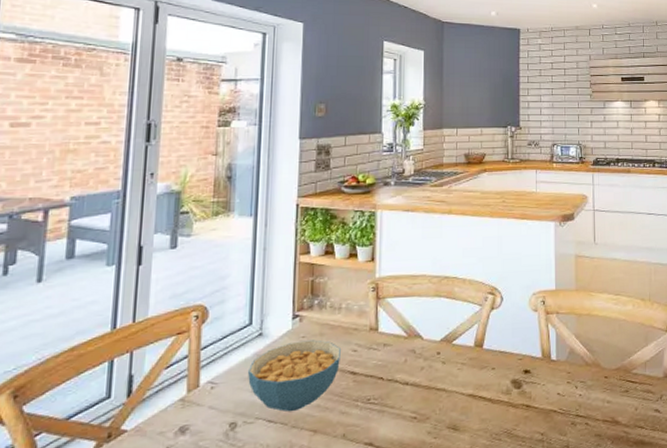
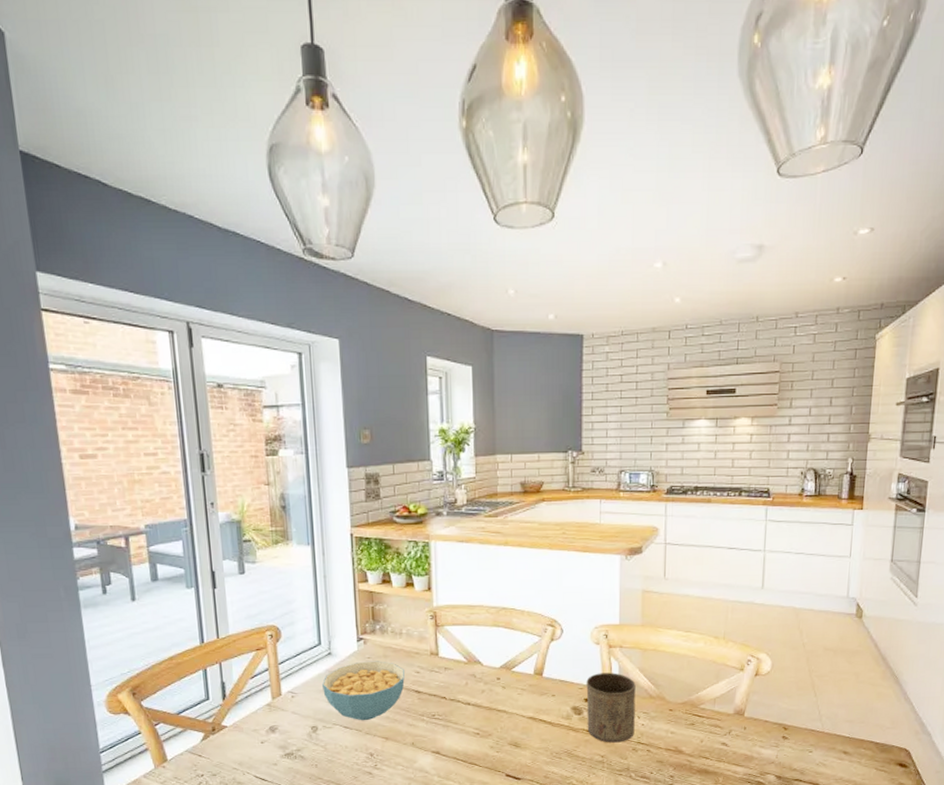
cup: none [525,340,573,418] -> present [586,672,636,743]

